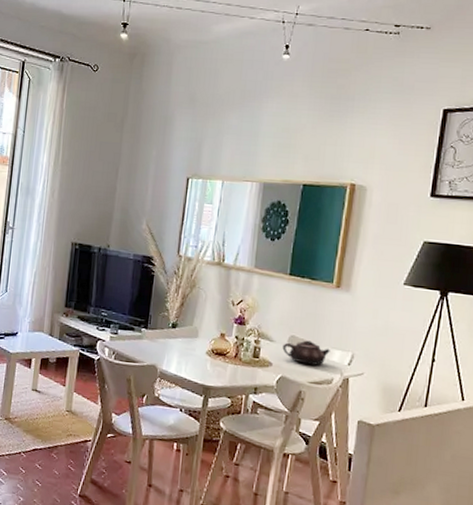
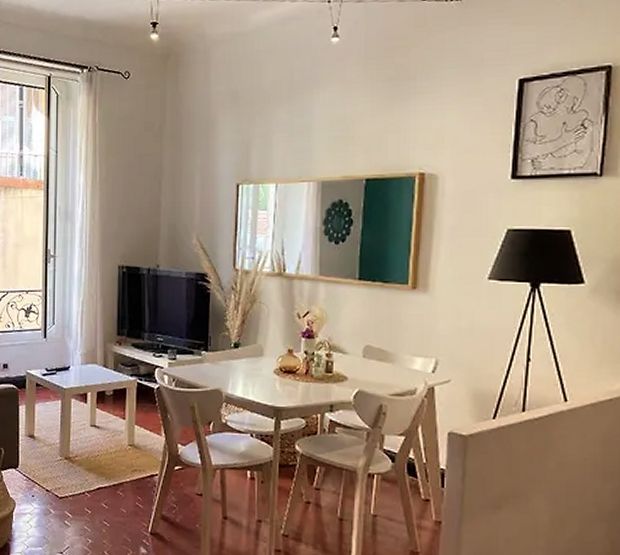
teapot: present [282,340,330,365] -> none [357,349,411,376]

